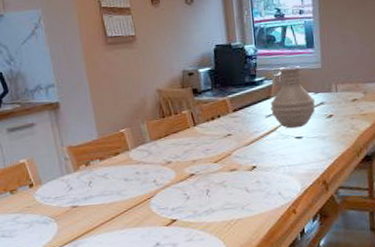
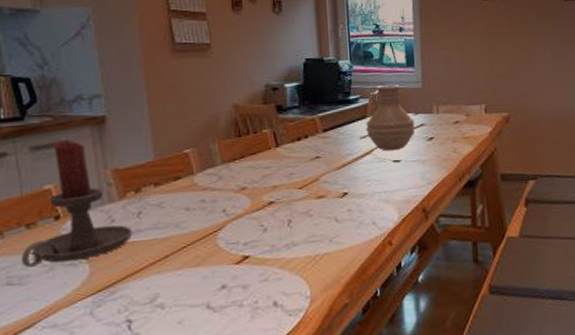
candle holder: none [9,123,86,224] -> present [22,141,133,268]

